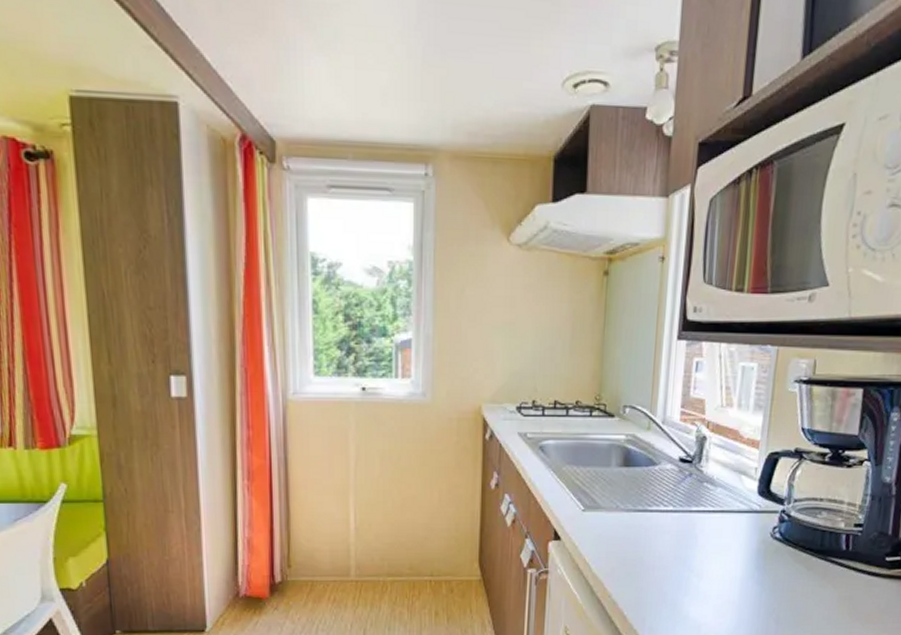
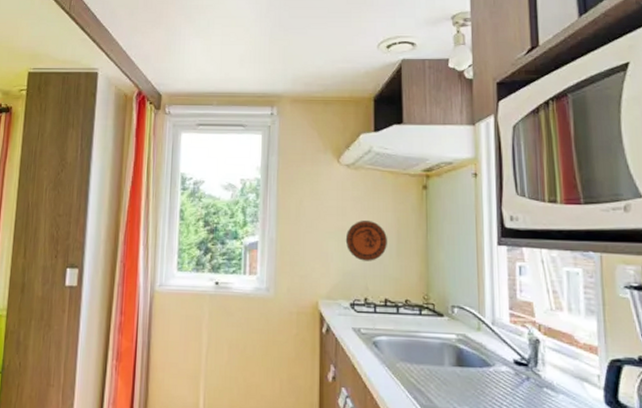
decorative plate: none [513,313,560,360] -> present [345,221,387,261]

